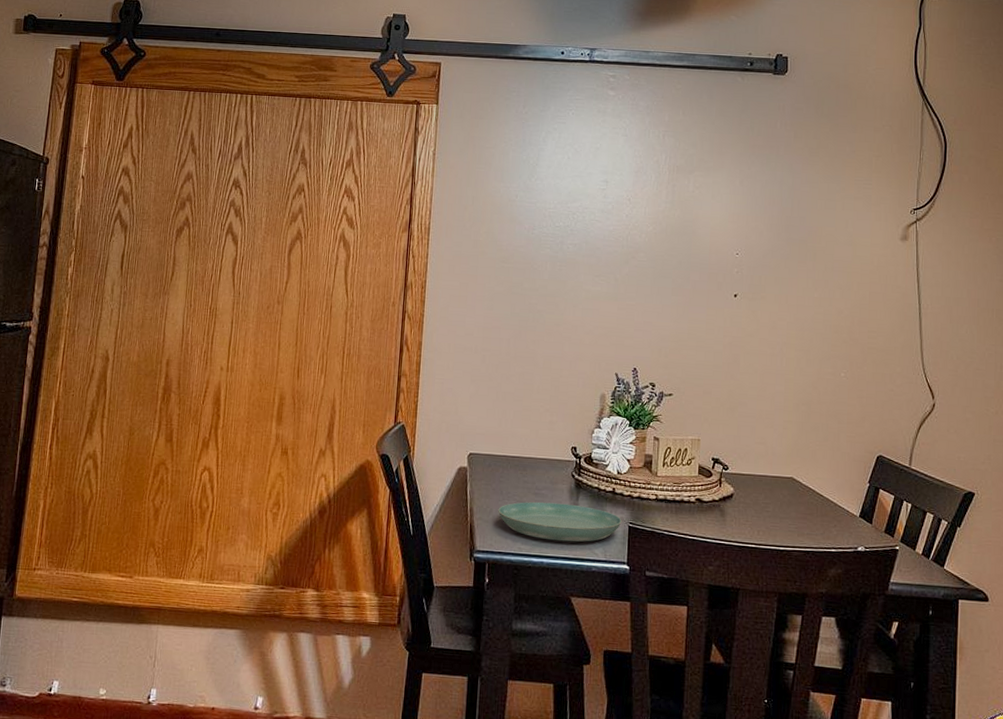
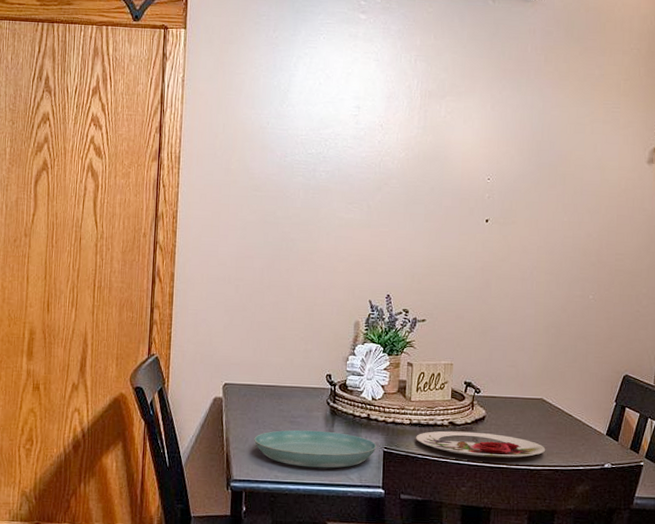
plate: none [662,507,796,538] -> present [416,430,546,458]

